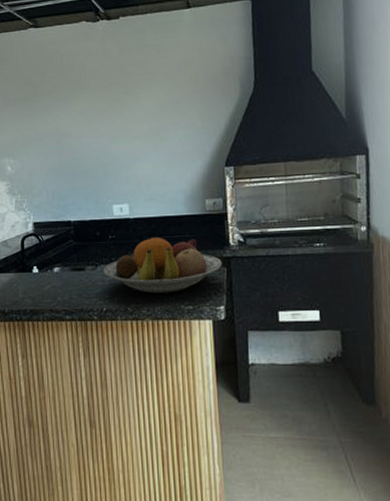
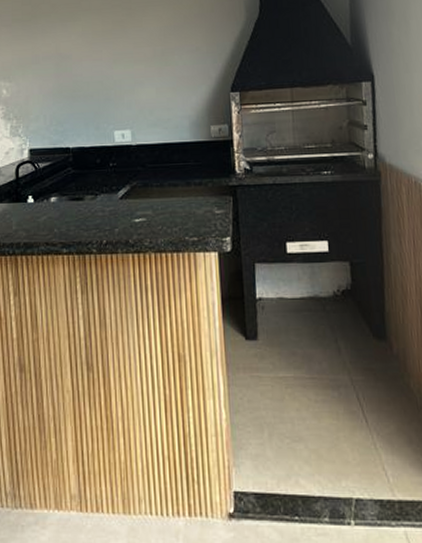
fruit bowl: present [103,237,222,294] -> none [103,164,228,225]

